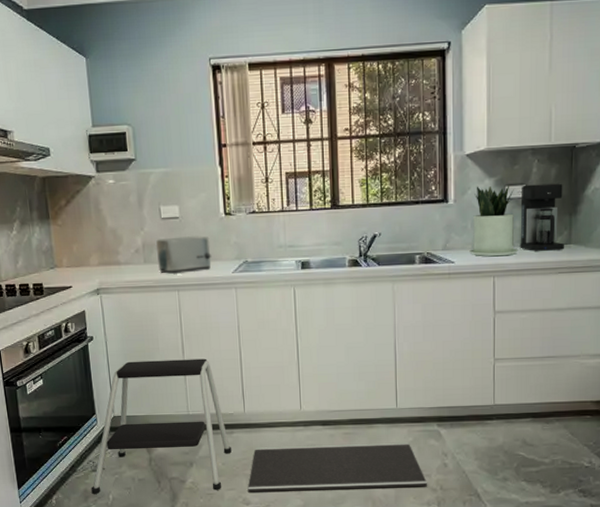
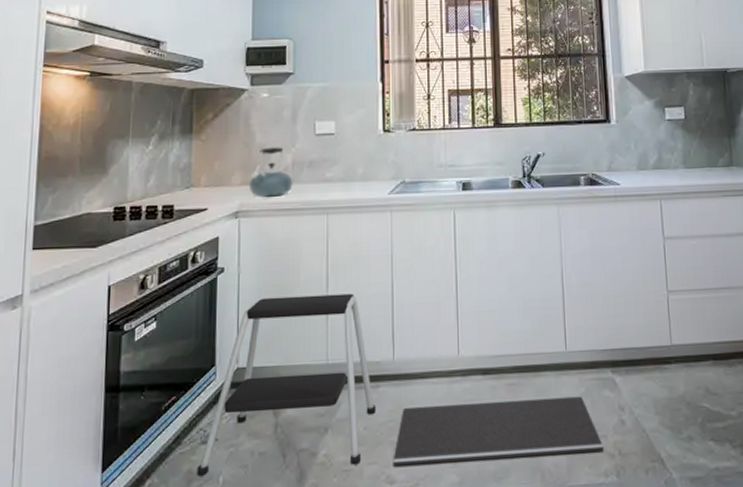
kettle: none [105,230,145,276] -> present [248,147,293,197]
toaster: present [155,235,212,275] -> none [306,152,366,196]
planter: present [468,184,518,257] -> none [633,106,683,179]
coffee maker: present [520,183,565,252] -> none [680,106,728,174]

